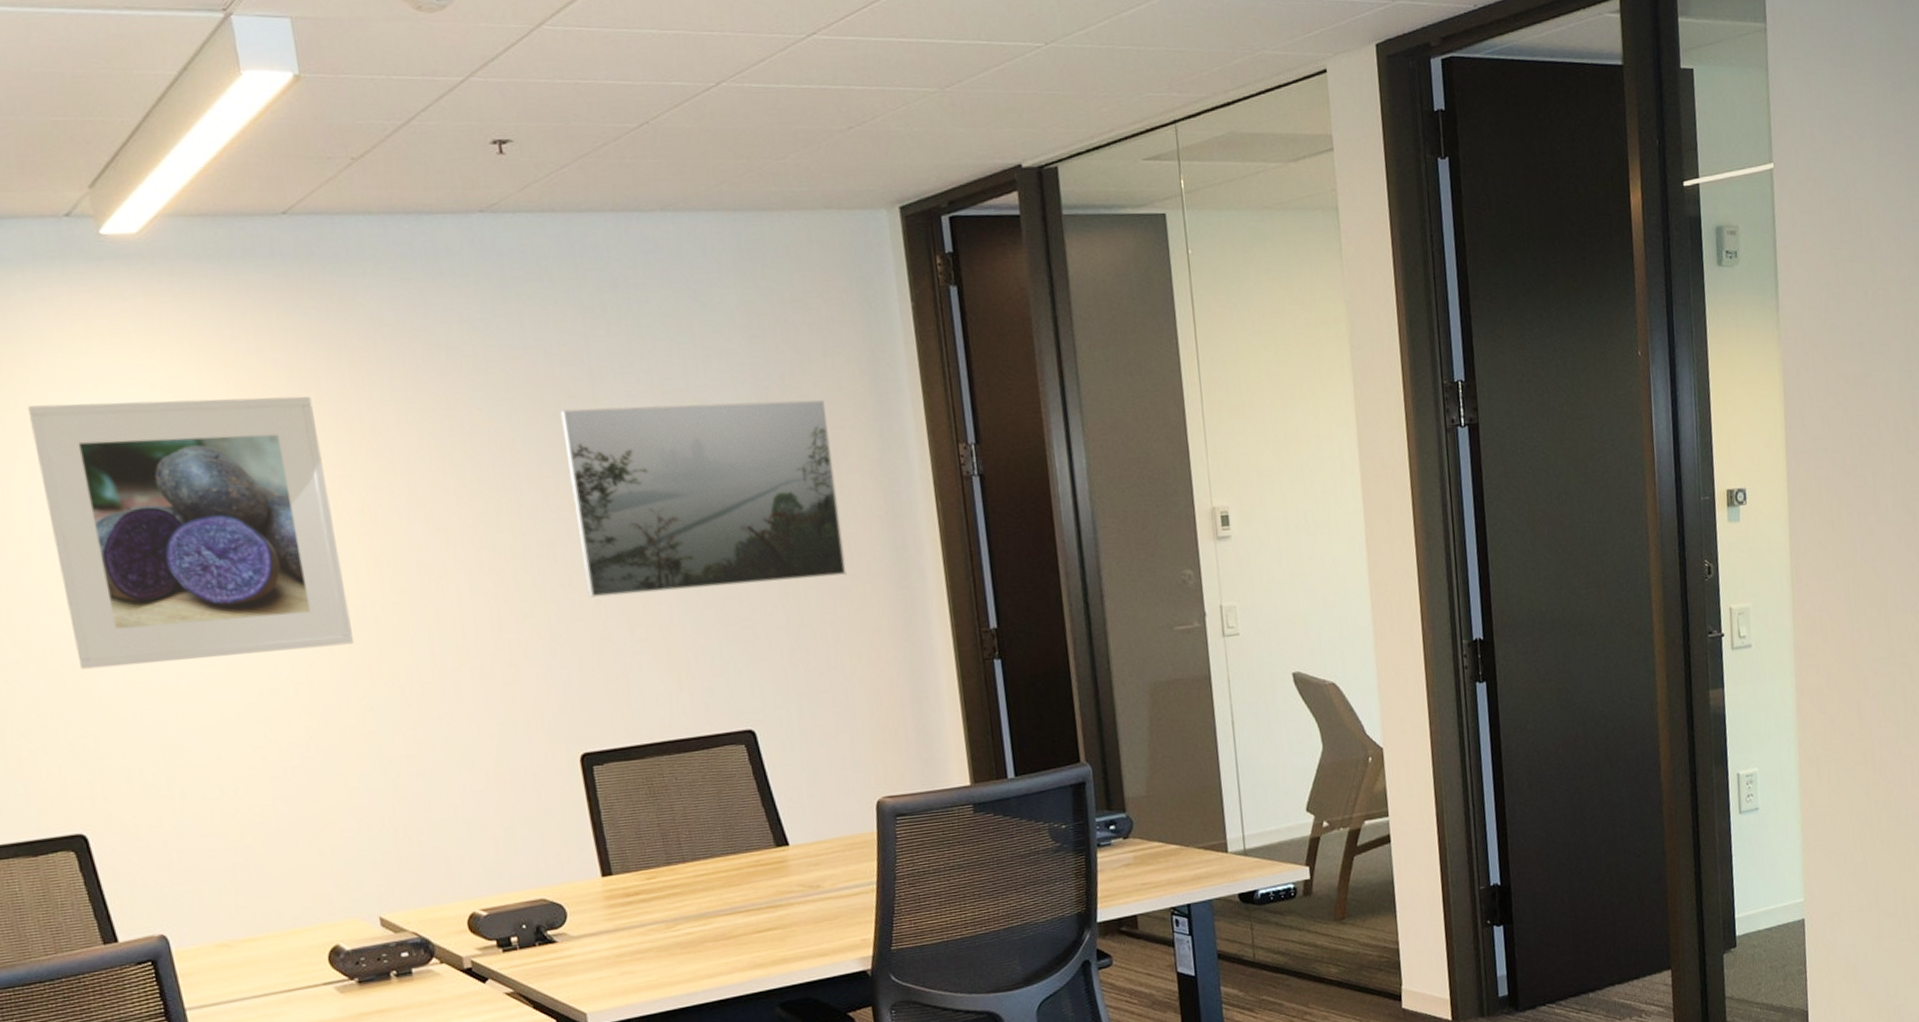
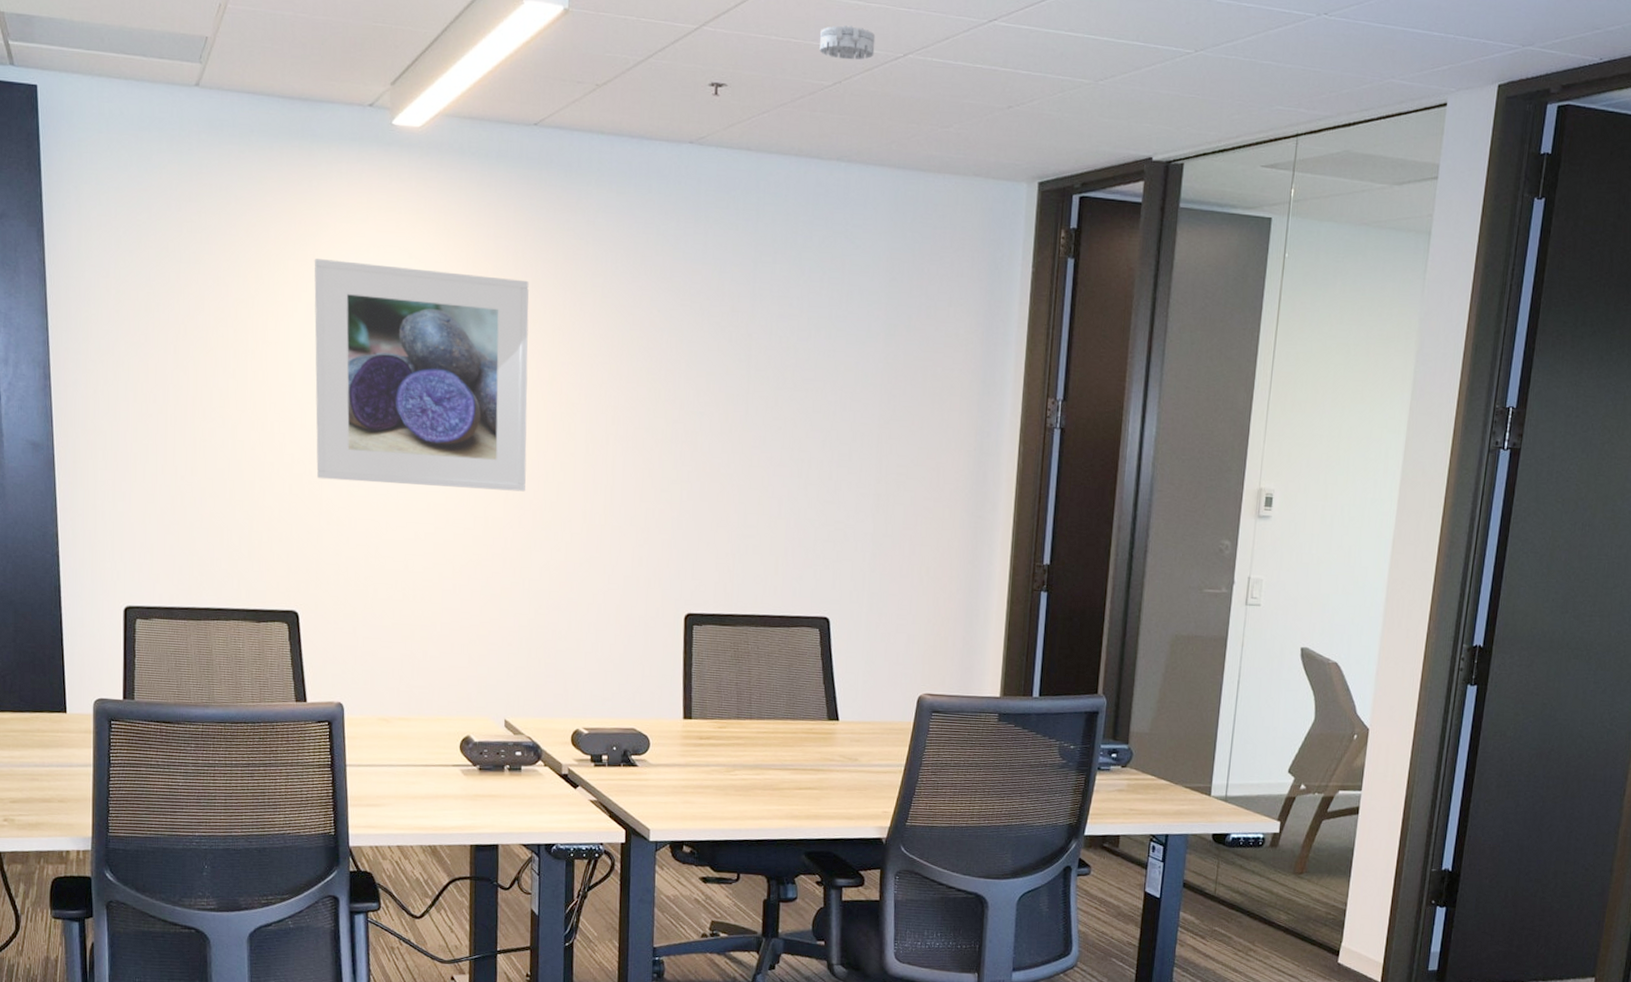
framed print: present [560,399,847,598] -> none [716,321,941,498]
smoke detector: none [613,58,682,97] -> present [819,25,876,60]

